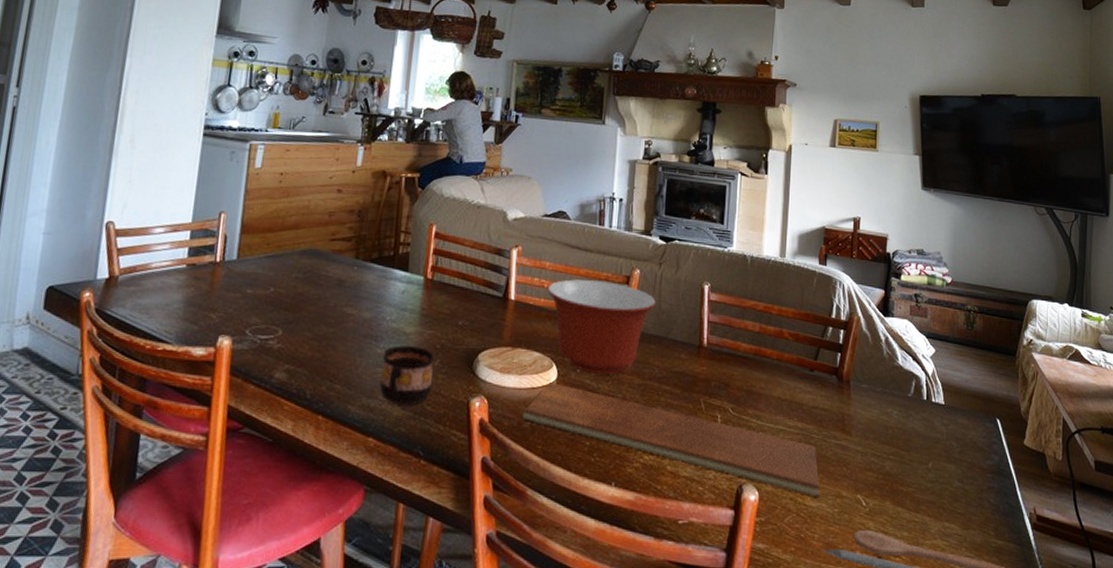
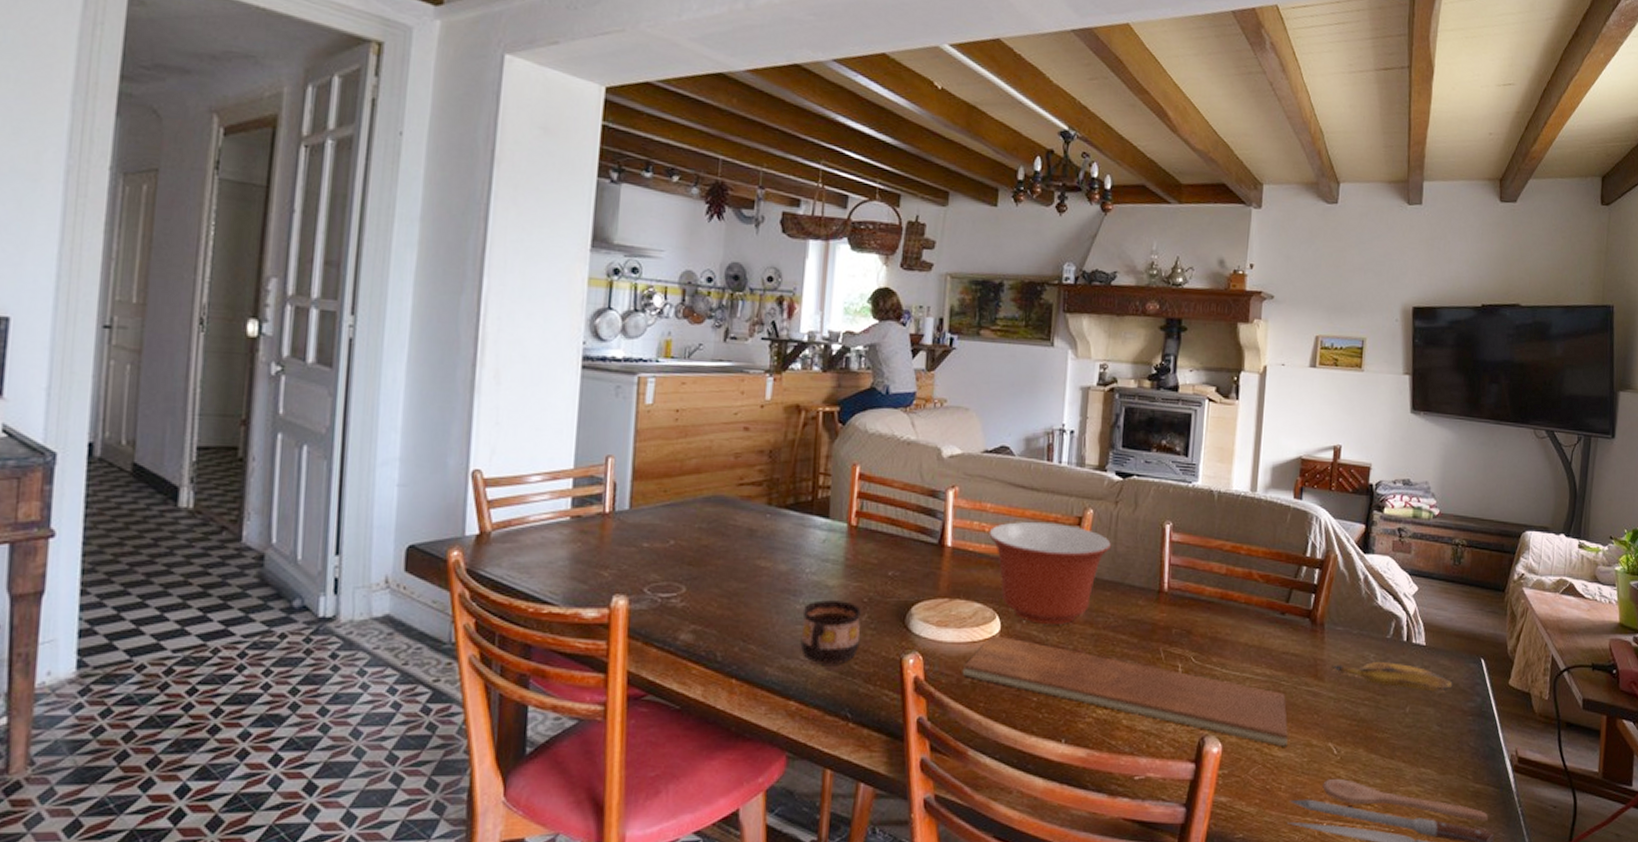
banana: none [858,417,973,449] -> present [1332,661,1454,692]

